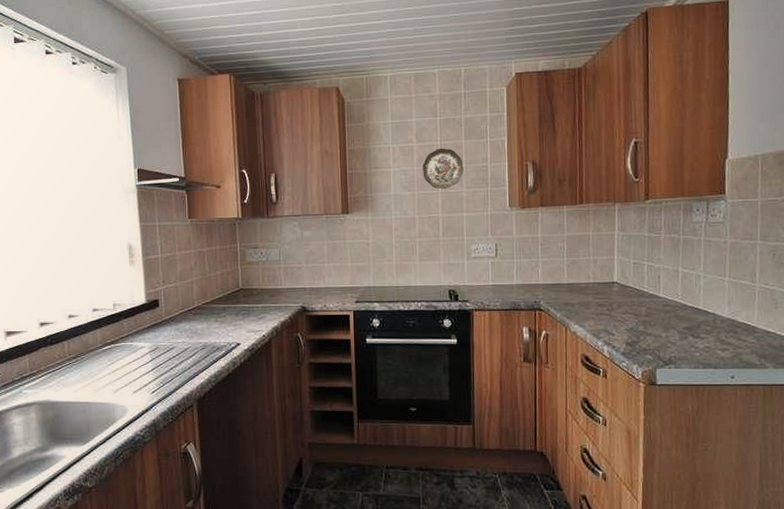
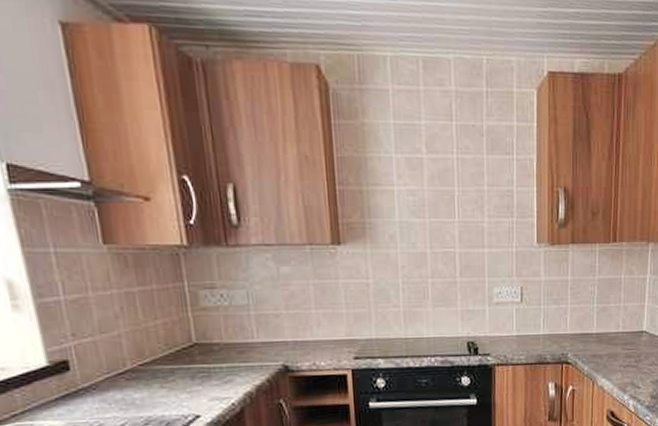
decorative plate: present [422,148,464,190] -> none [435,163,485,218]

